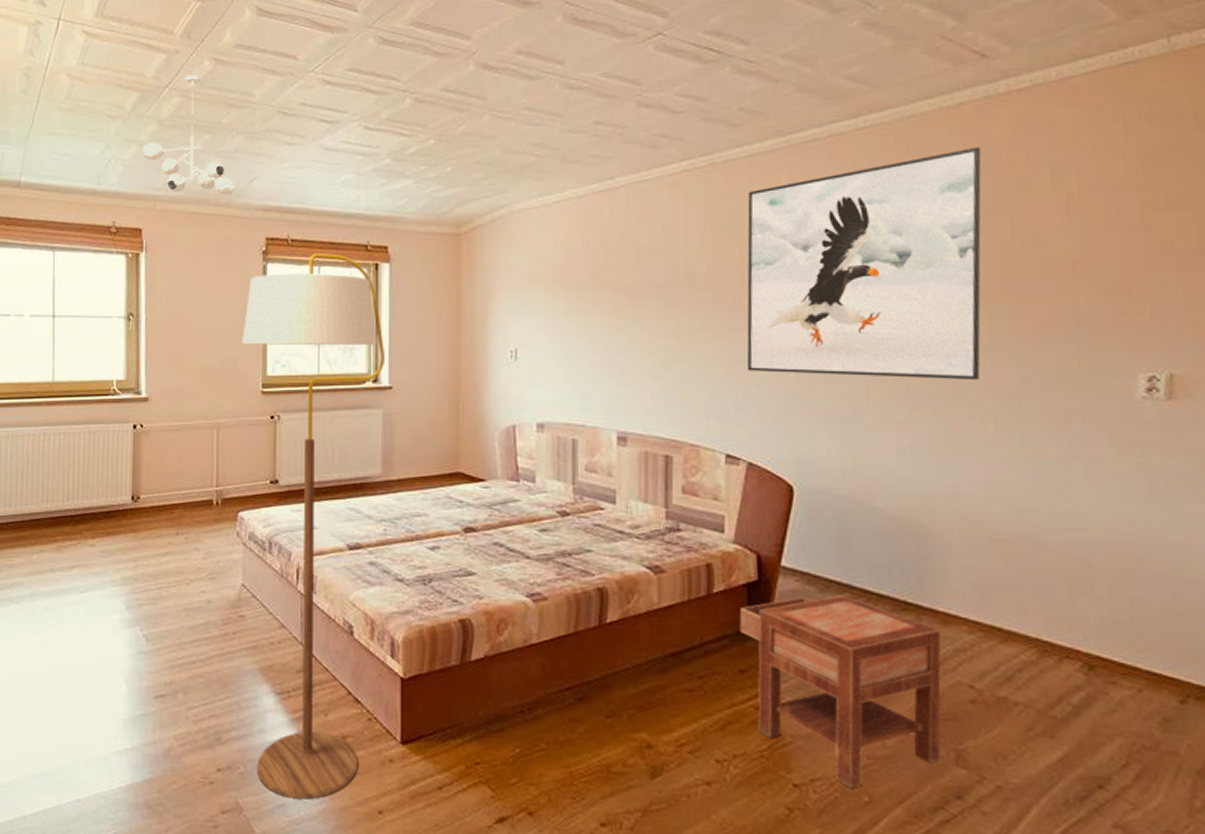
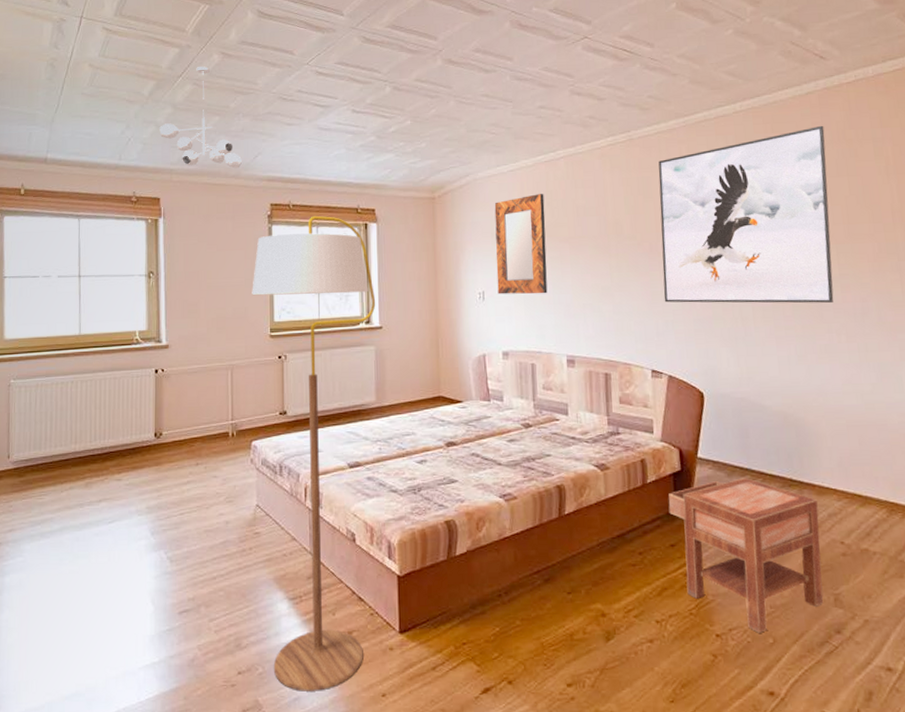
home mirror: none [533,231,598,355] -> present [494,194,548,295]

